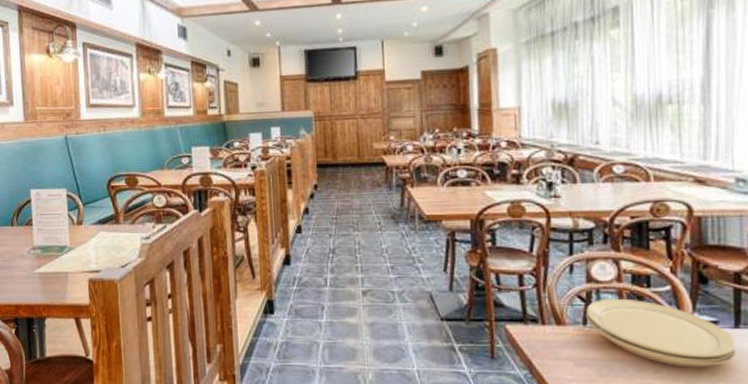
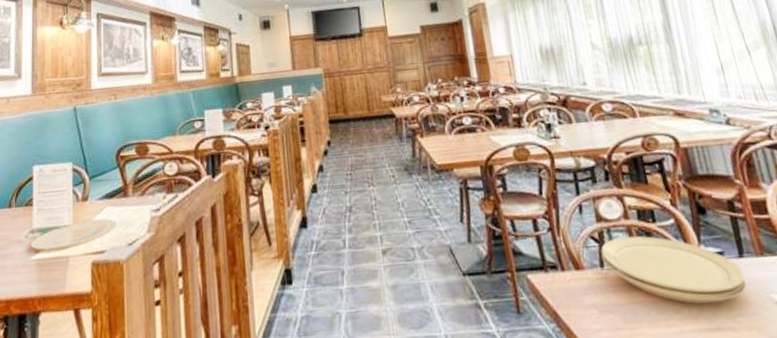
plate: none [33,242,109,268] -> present [30,218,116,253]

